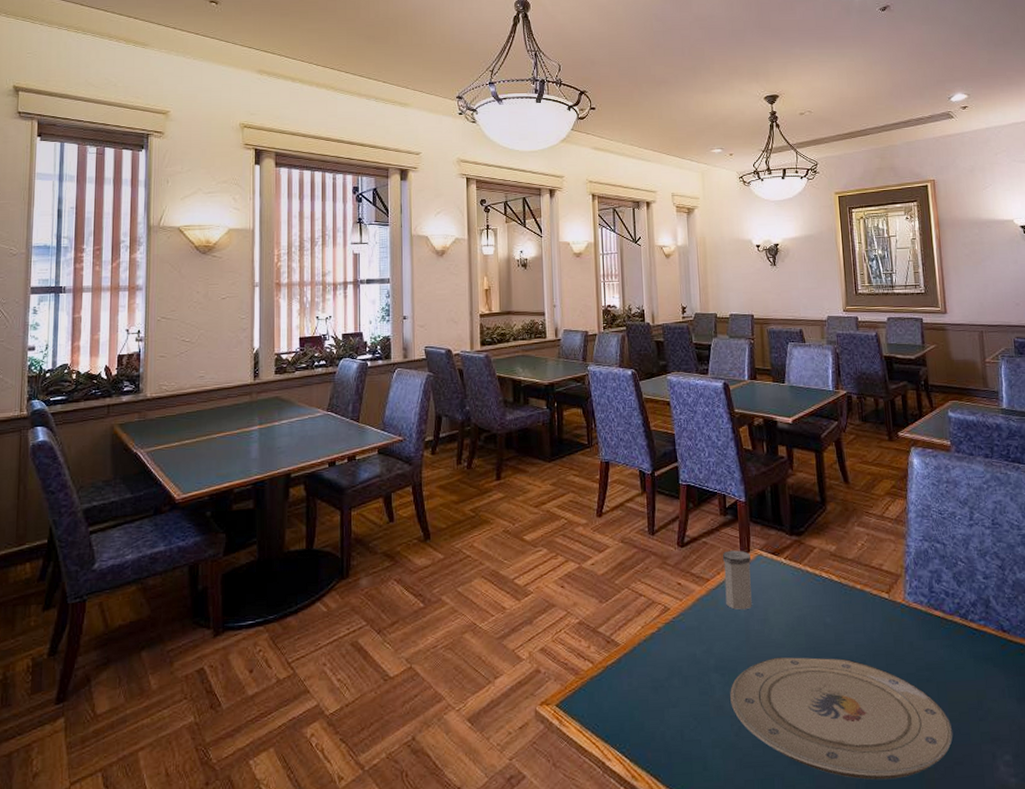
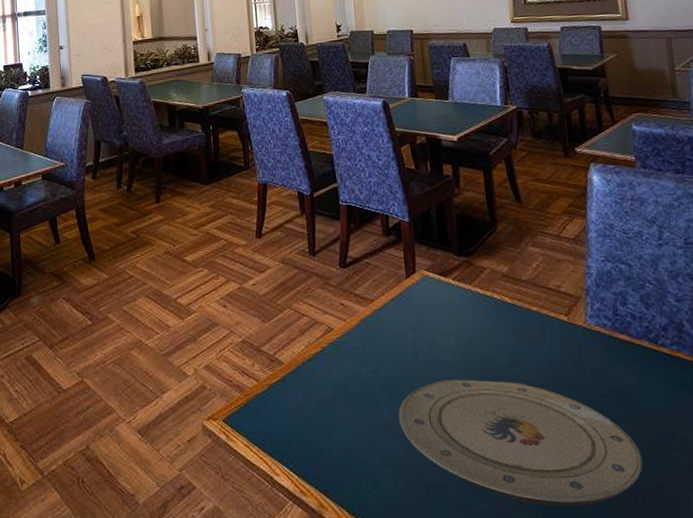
salt shaker: present [722,550,752,610] -> none [386,271,420,332]

